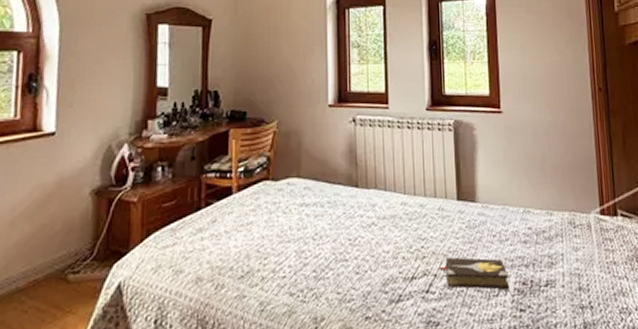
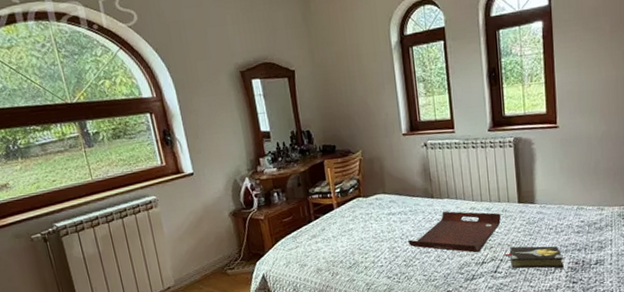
serving tray: none [322,205,437,264] -> present [408,211,501,253]

